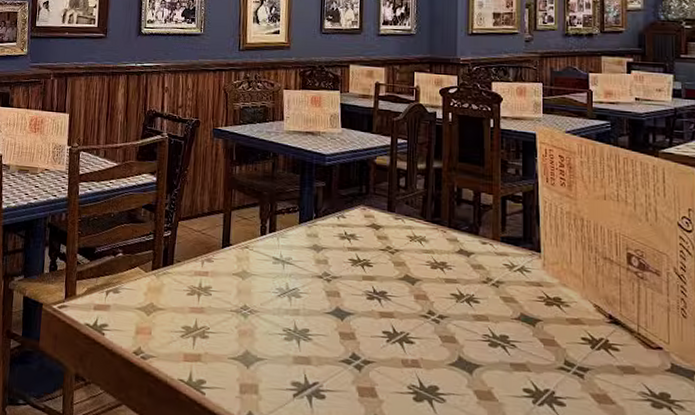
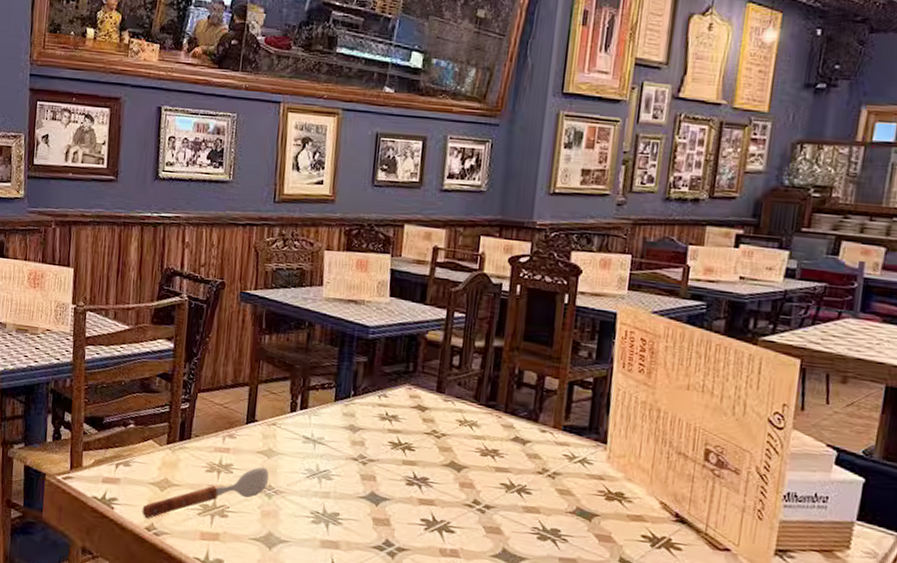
soupspoon: none [130,288,245,342] -> present [142,466,270,518]

